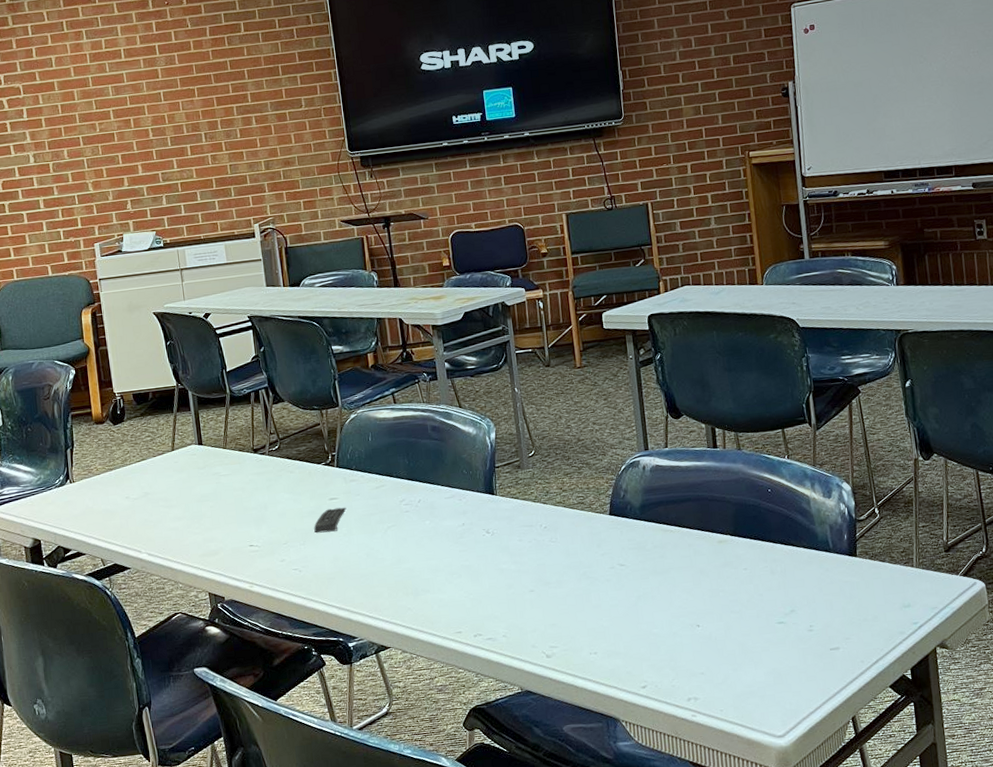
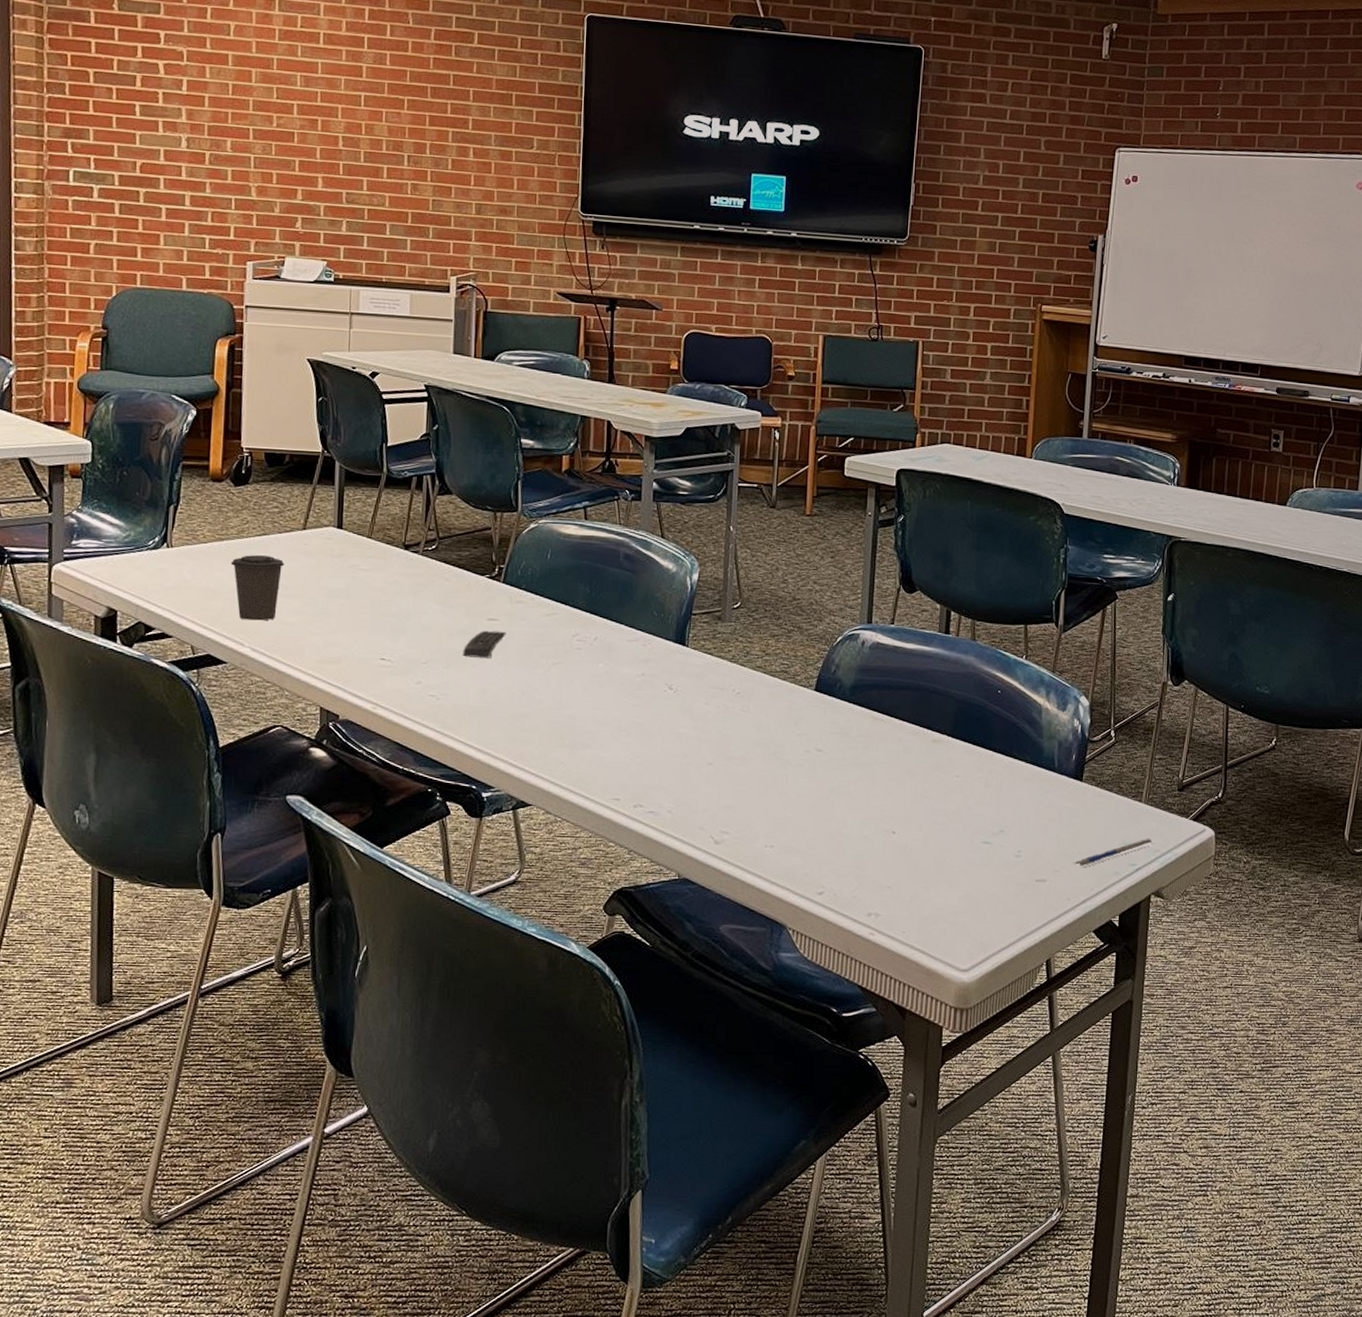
coffee cup: none [120,476,163,531] -> present [230,555,285,621]
pen: none [861,597,931,633] -> present [1073,838,1154,868]

